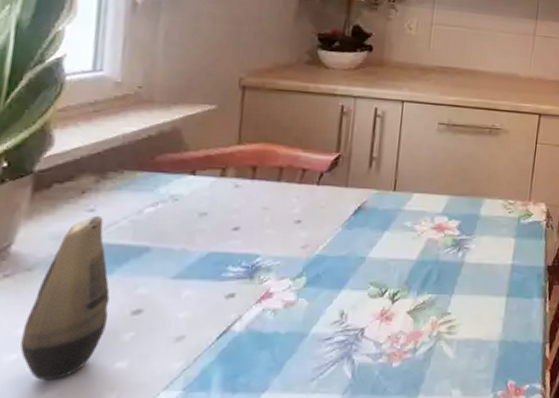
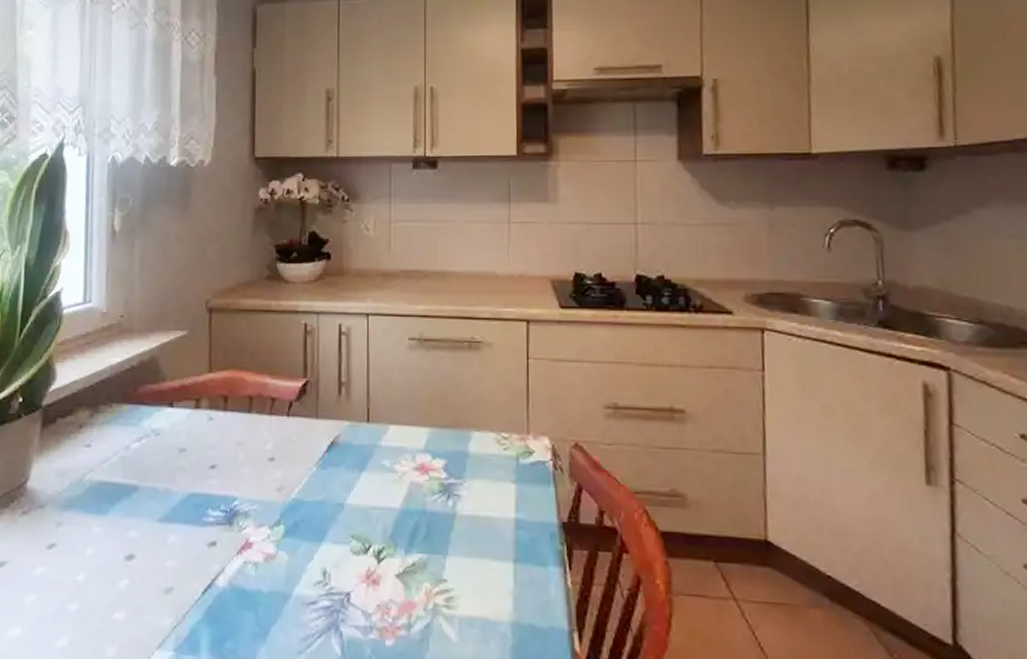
cosmetic container: present [20,215,110,380] -> none [37,451,106,627]

